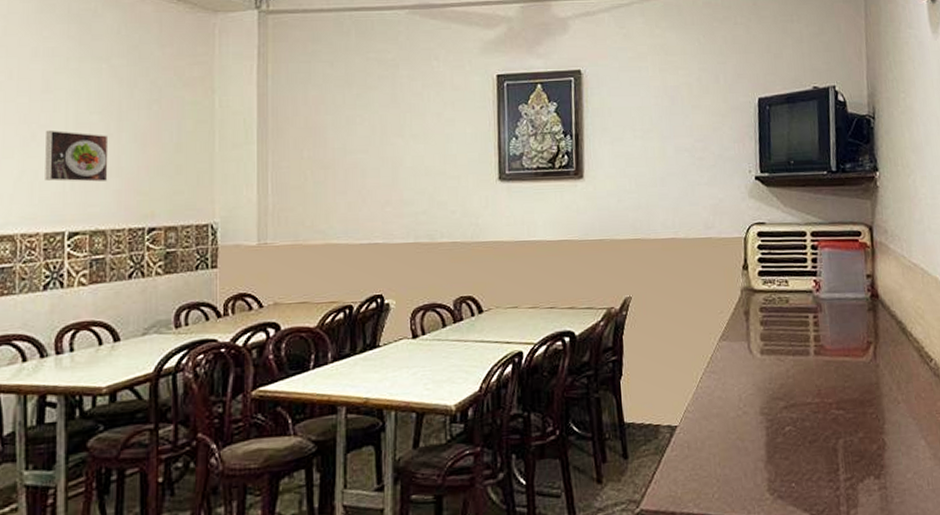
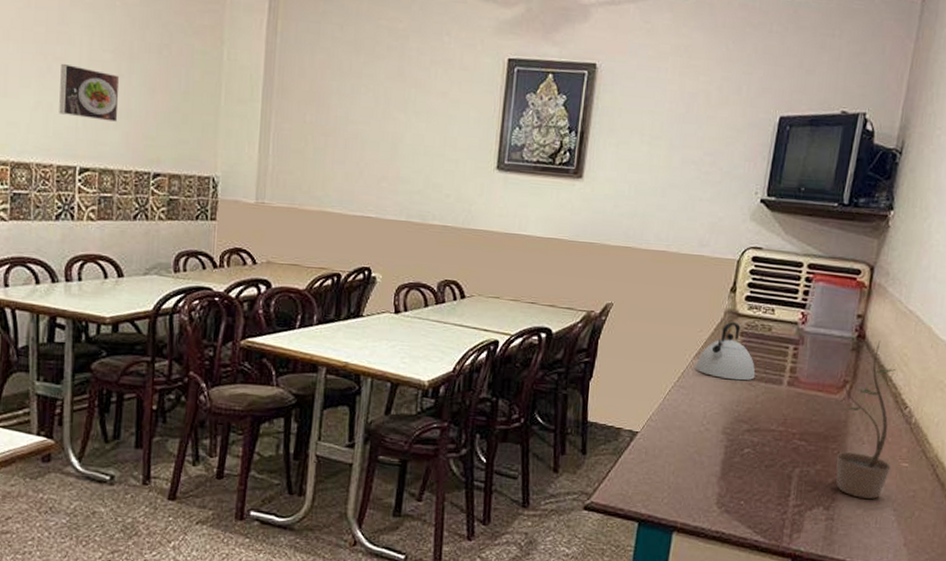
kettle: none [722,299,782,358] -> present [695,322,756,381]
potted plant: none [868,297,930,461] -> present [836,341,896,499]

